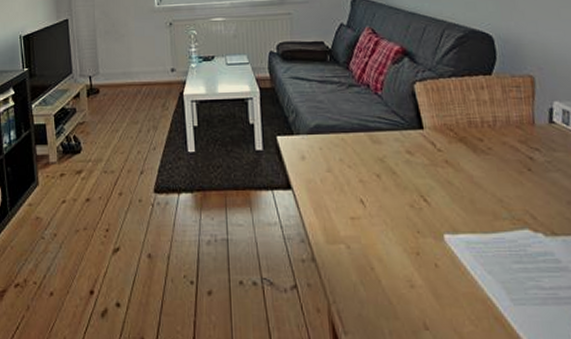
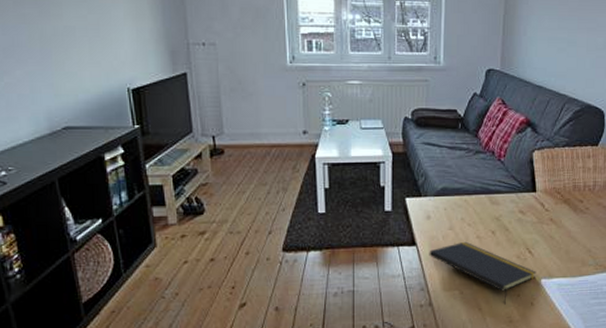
notepad: none [306,186,437,265] -> present [429,241,537,305]

